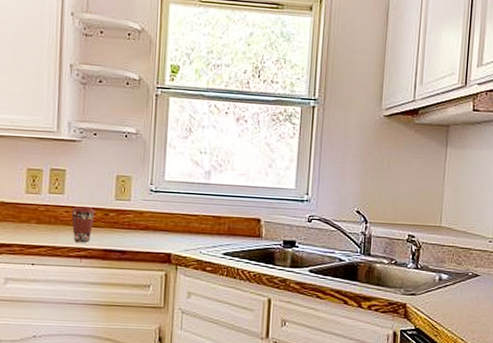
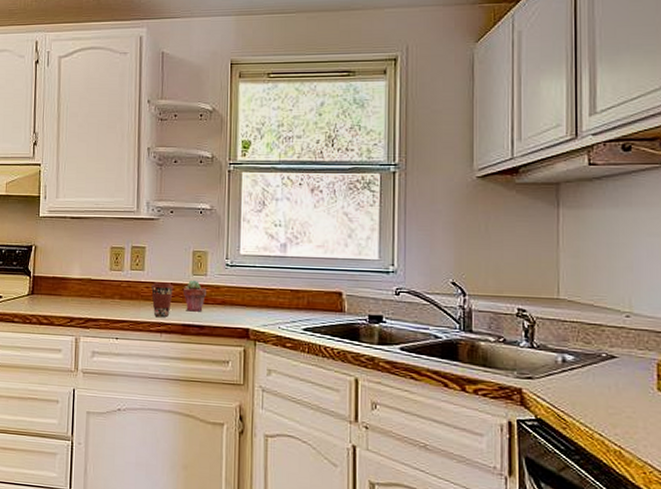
potted succulent: none [106,204,130,237] -> present [184,280,207,312]

